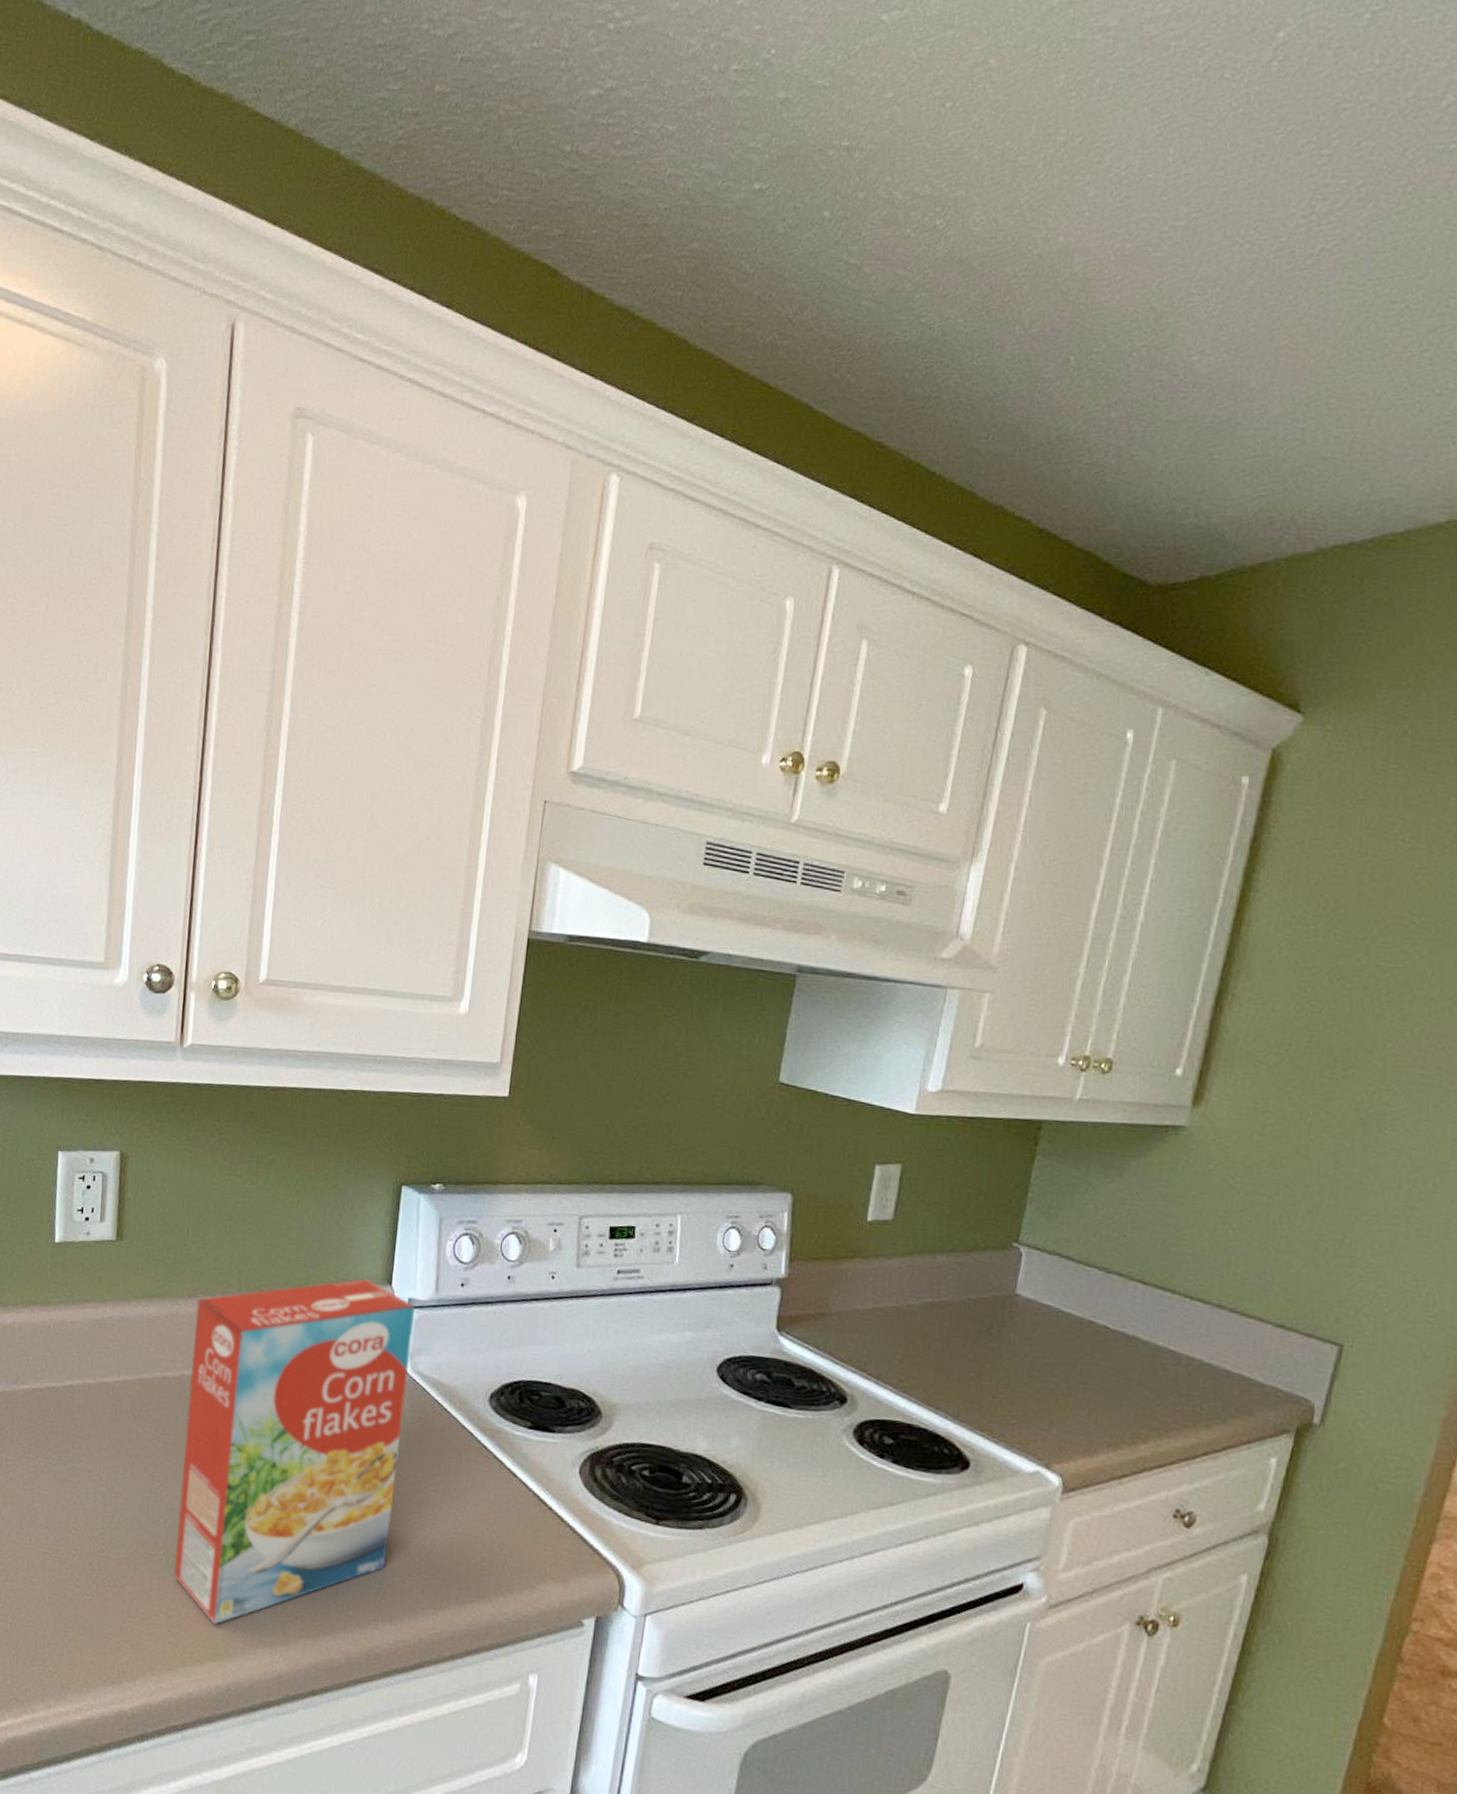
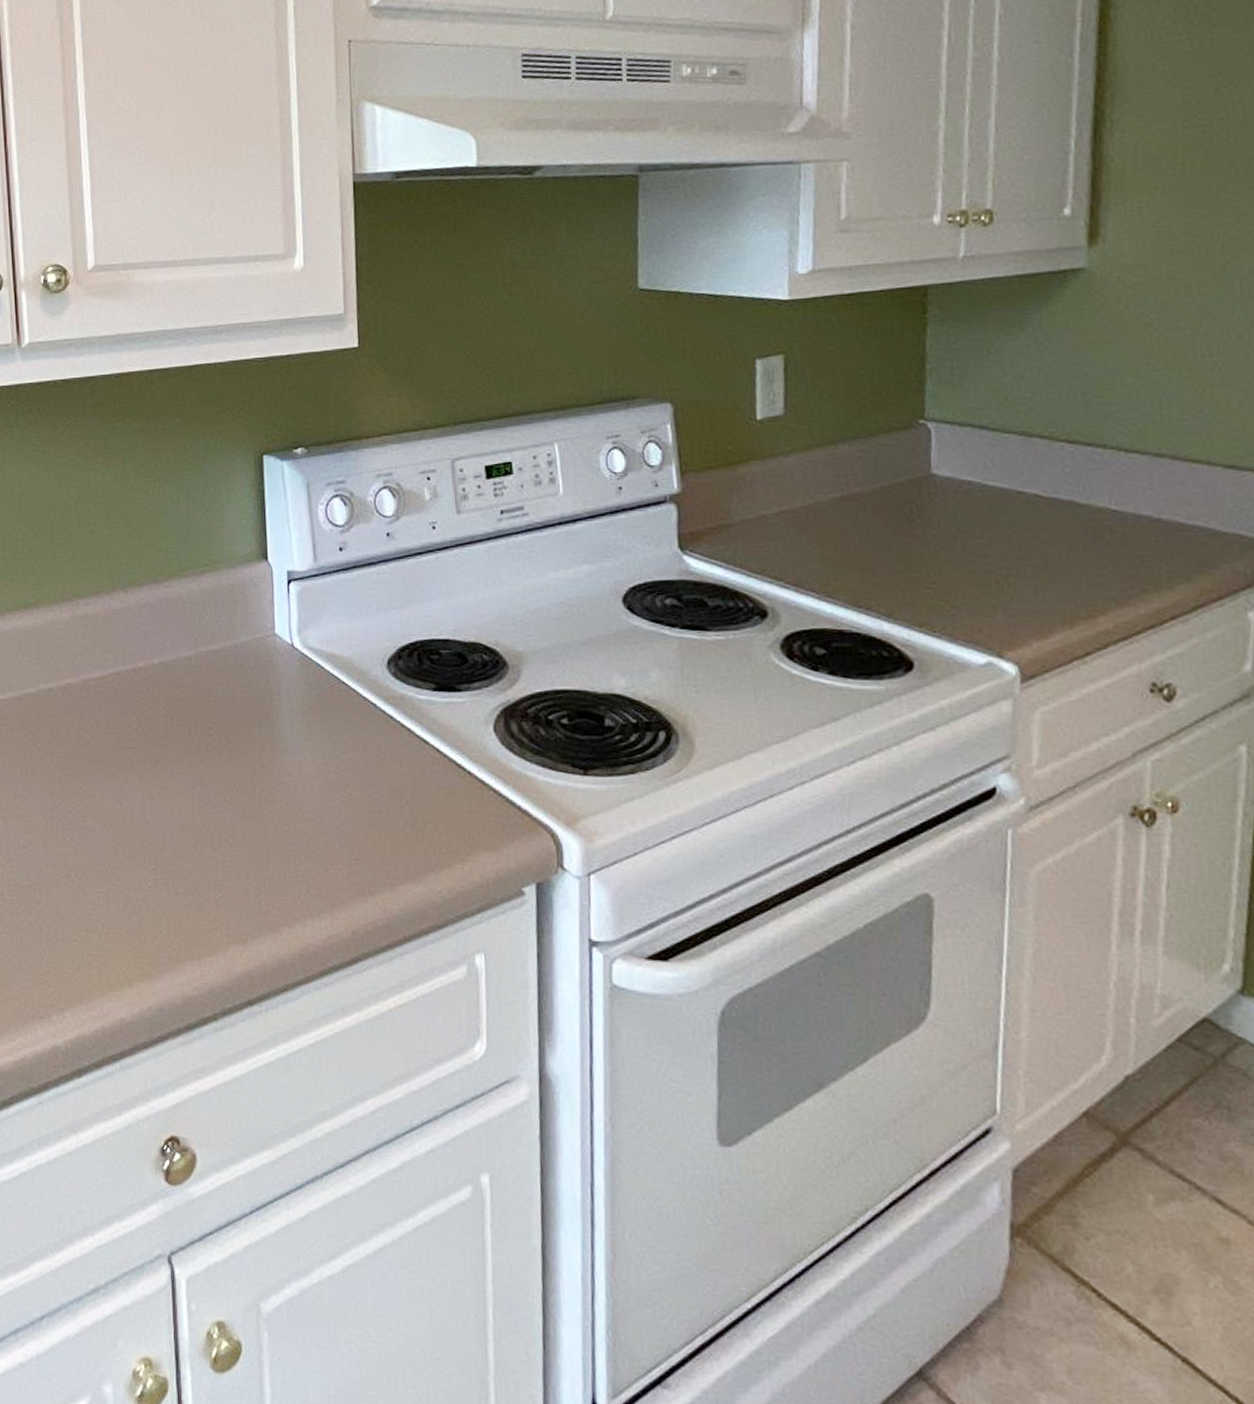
cereal box: present [174,1279,415,1625] -> none [72,558,306,942]

